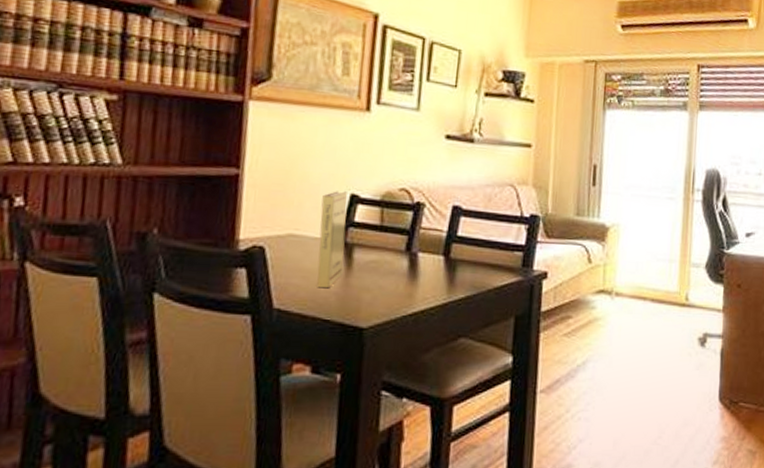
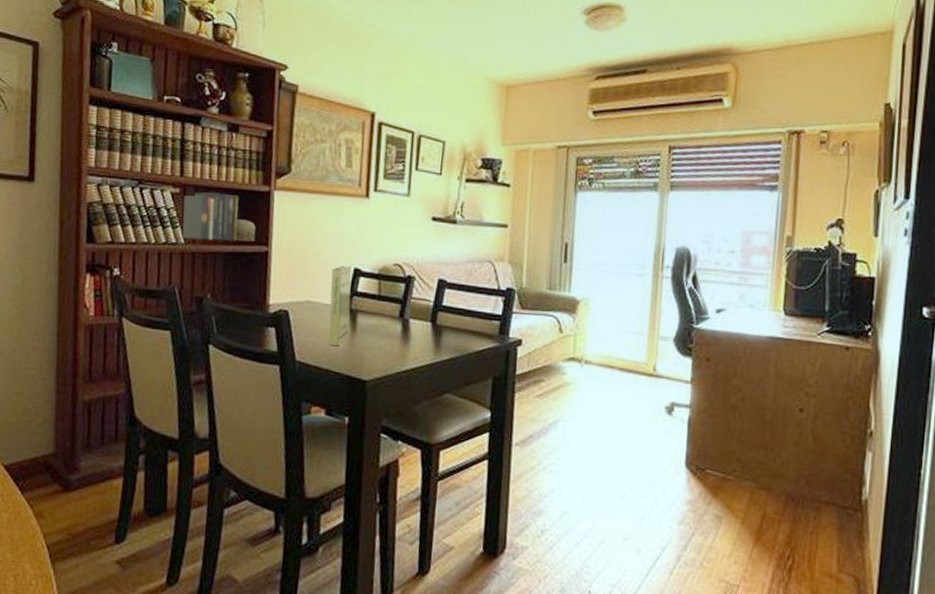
books: none [119,100,202,162] -> present [182,192,239,242]
decorative box: none [194,134,223,163] -> present [235,219,256,242]

